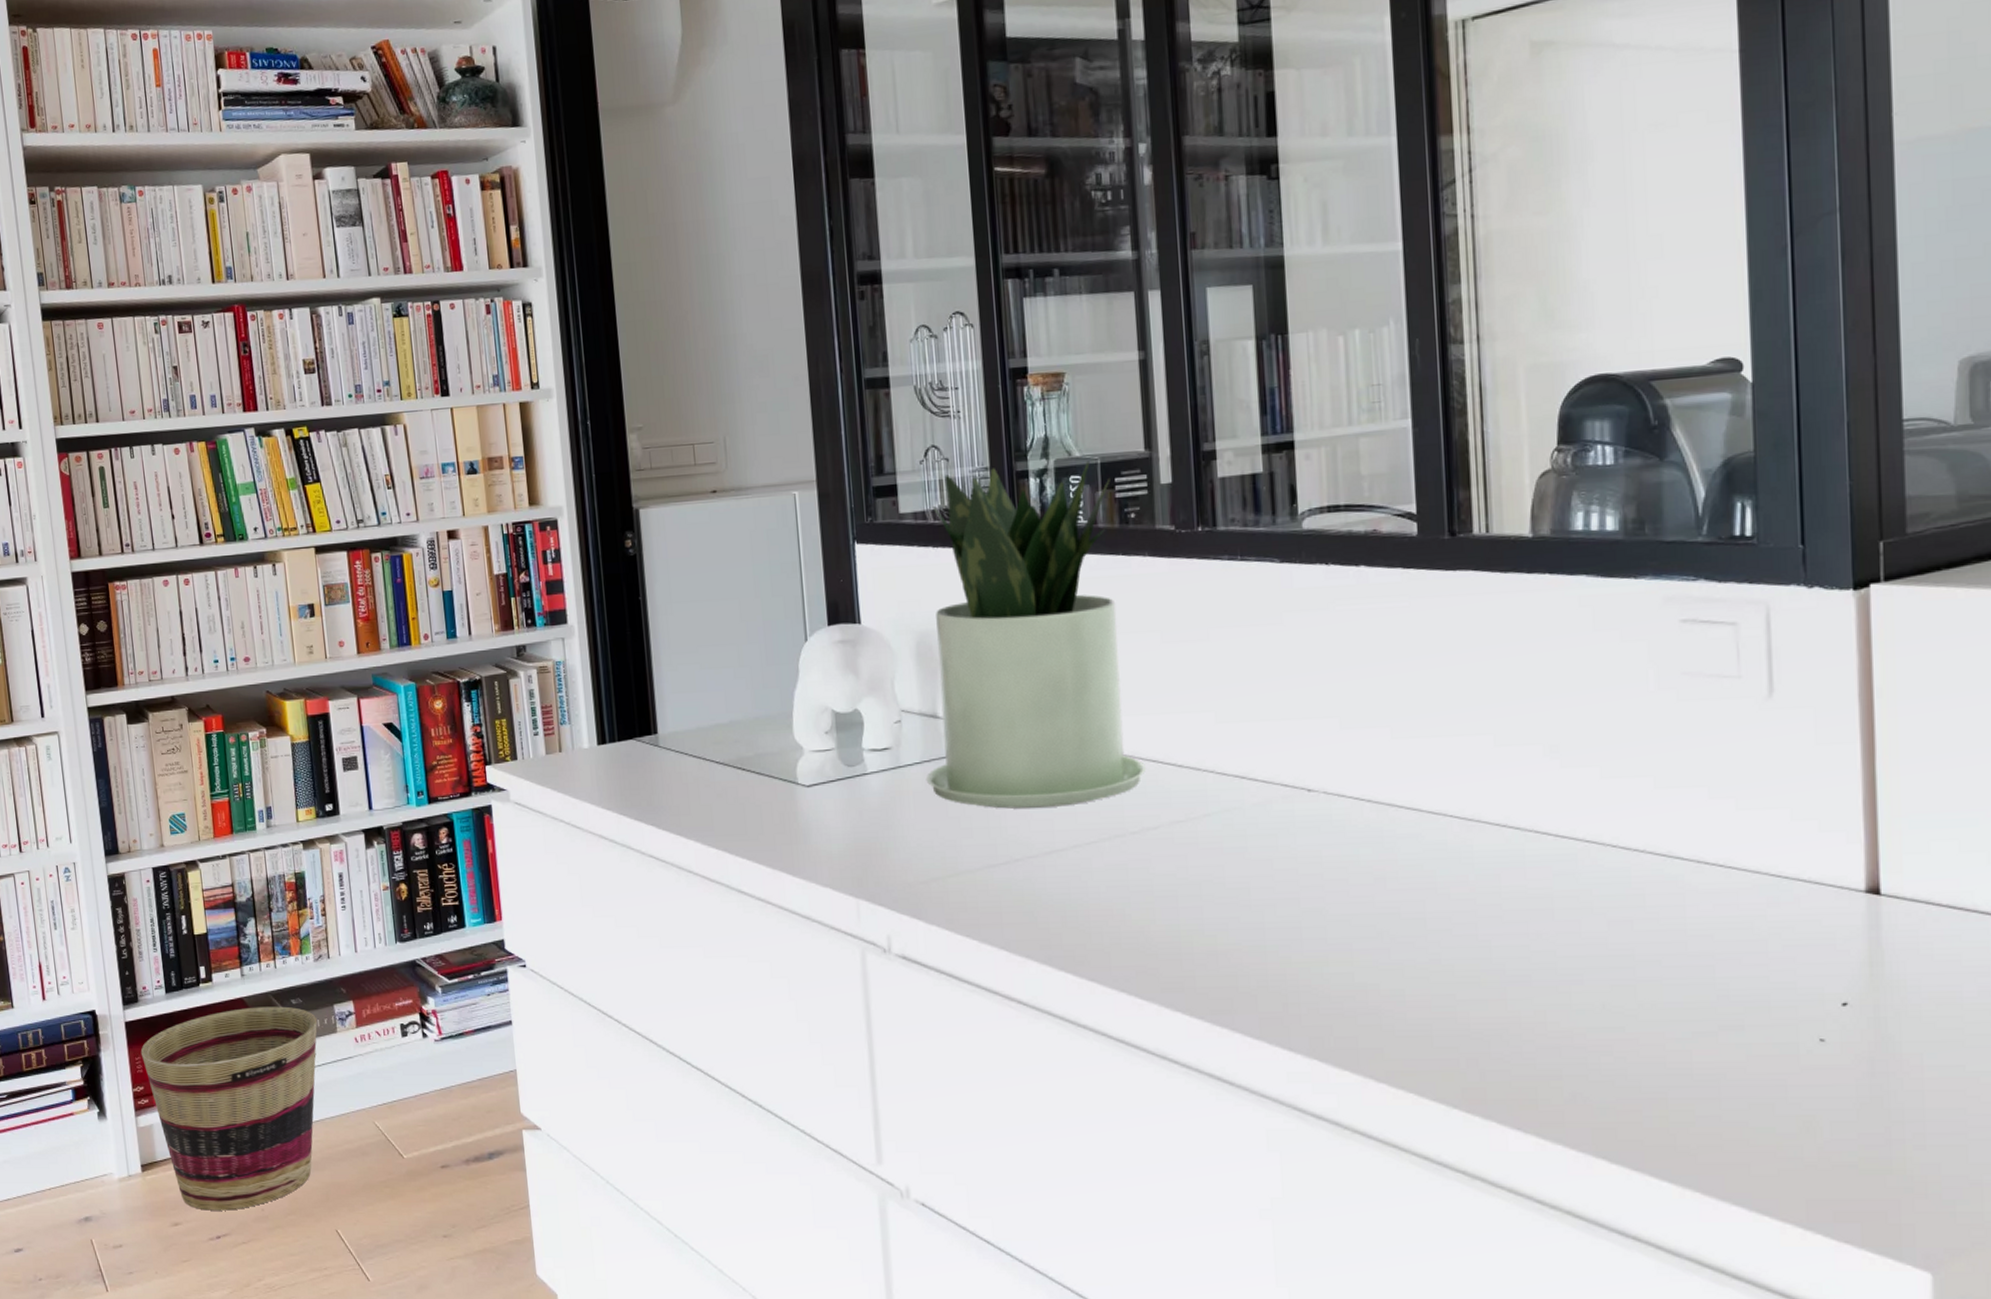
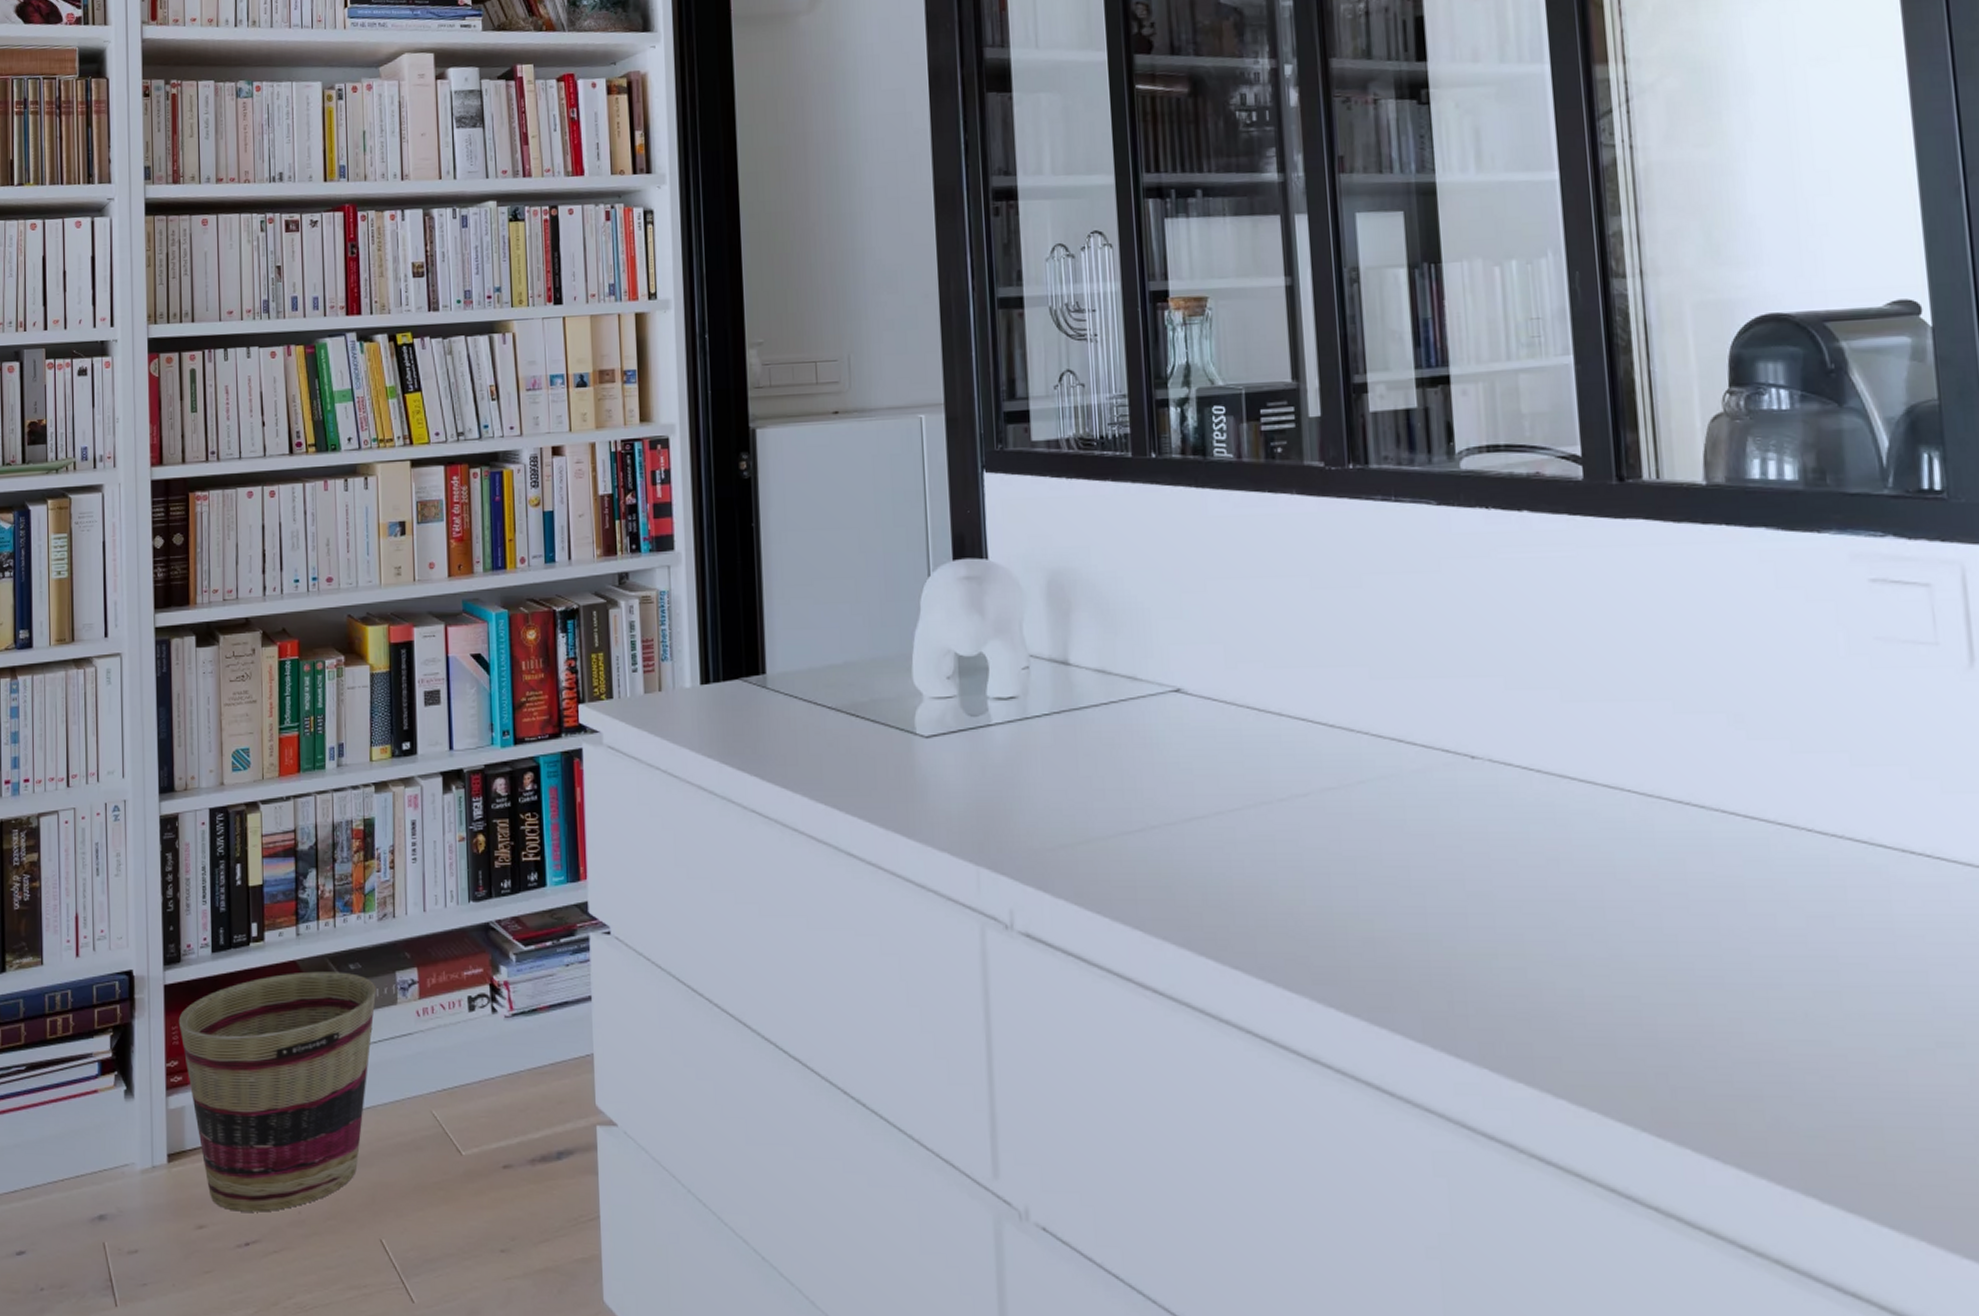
planter: present [925,461,1146,809] -> none [1055,390,1294,769]

